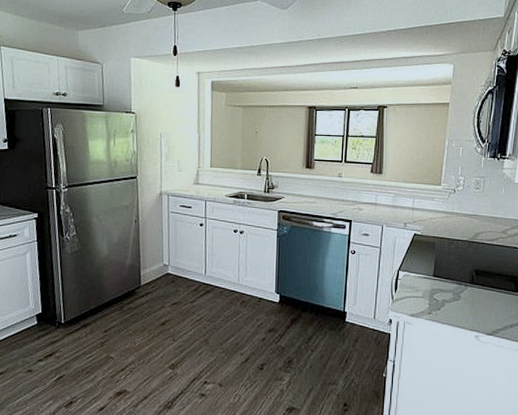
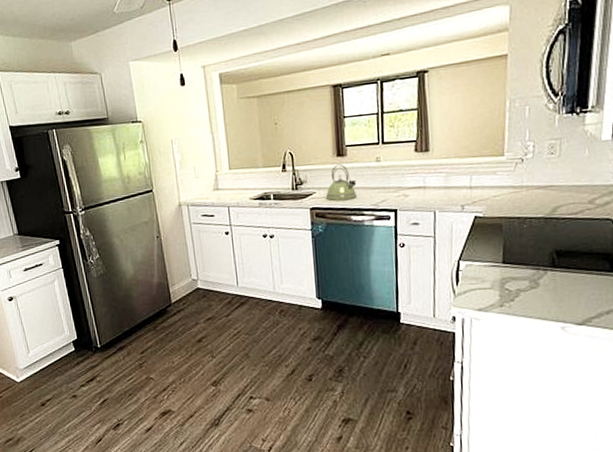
kettle: none [292,175,320,208] -> present [325,164,358,201]

